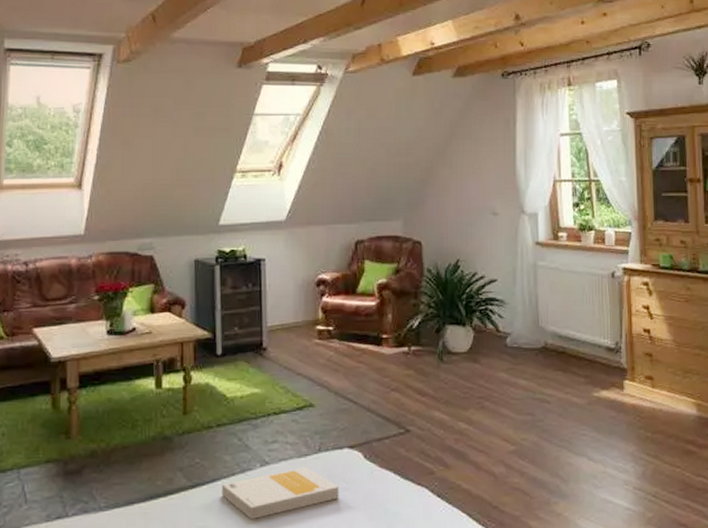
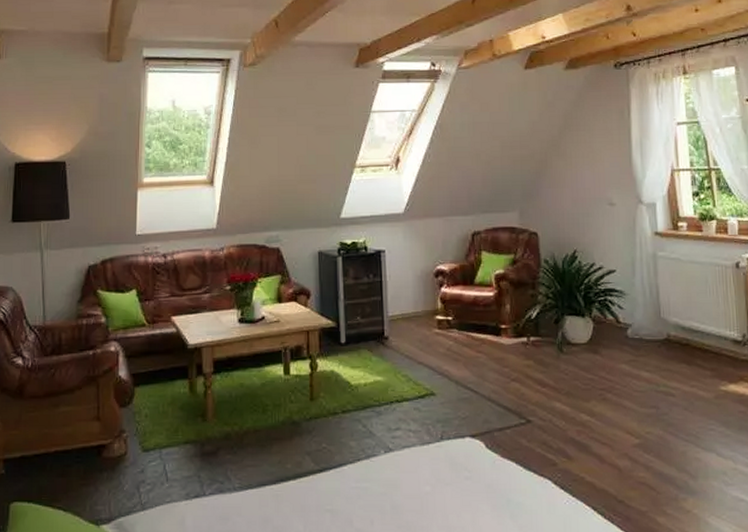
book: present [221,466,339,519] -> none [347,454,462,505]

